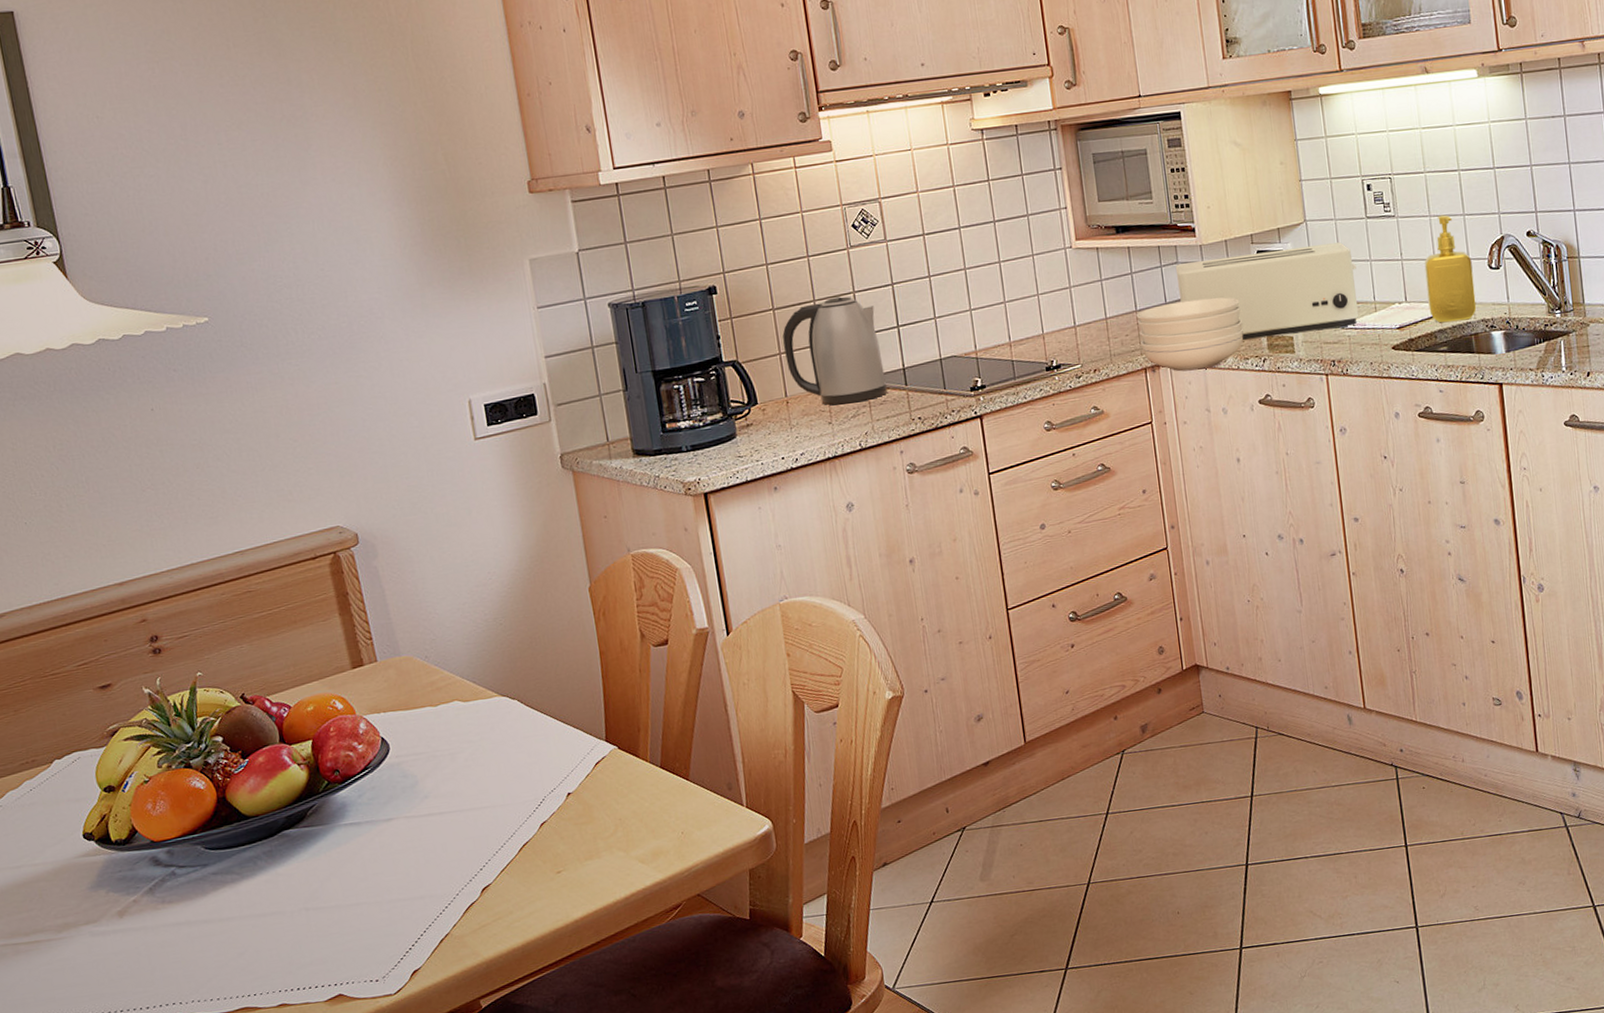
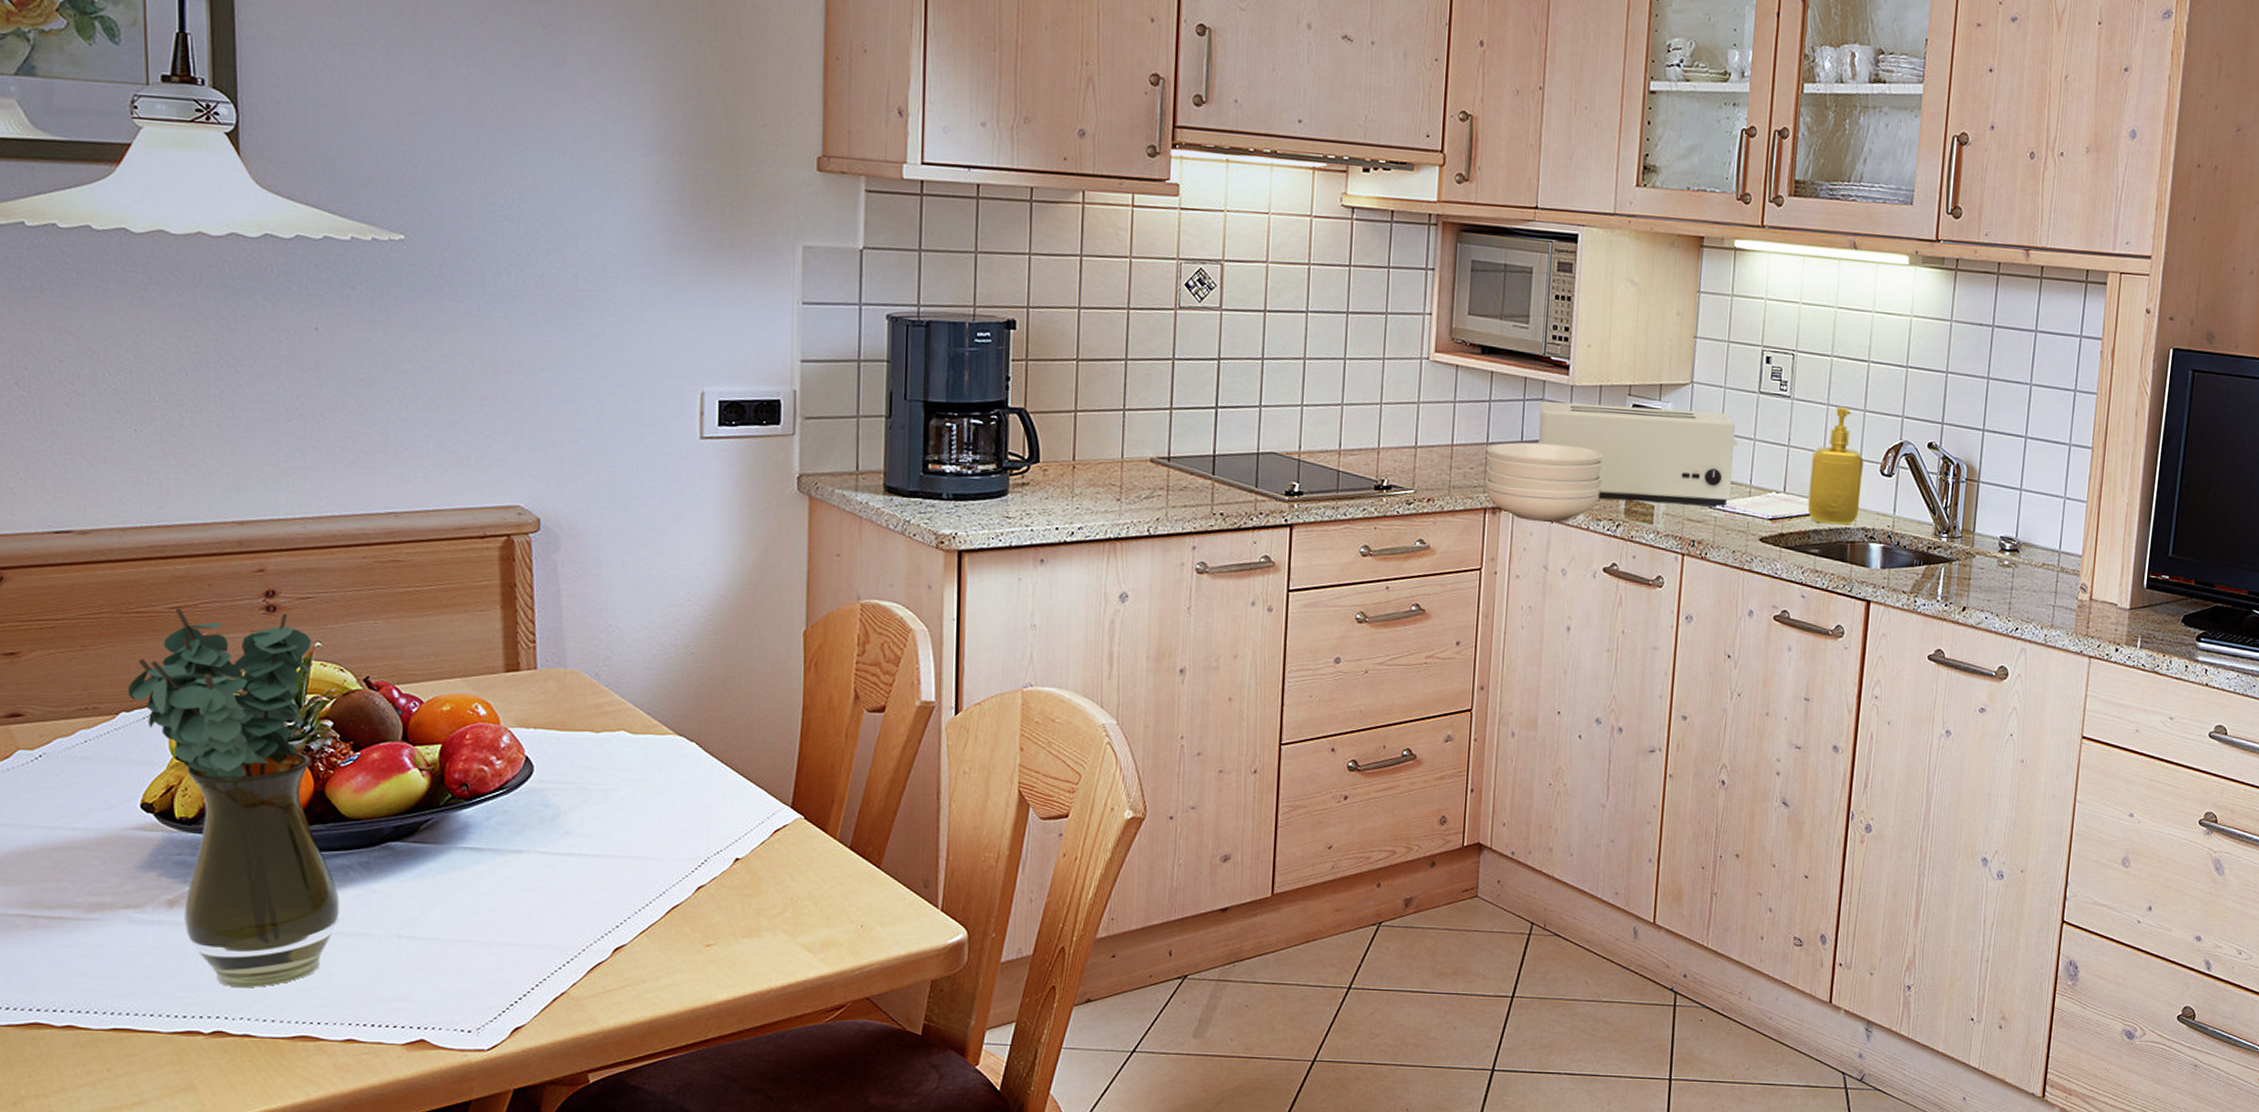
vase: none [56,653,256,976] -> present [127,608,339,988]
kettle: present [782,296,887,406] -> none [1080,360,1193,483]

